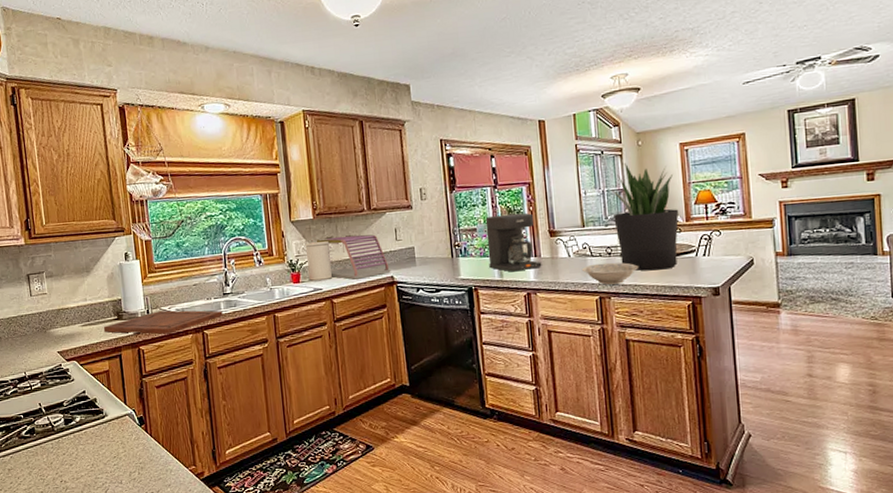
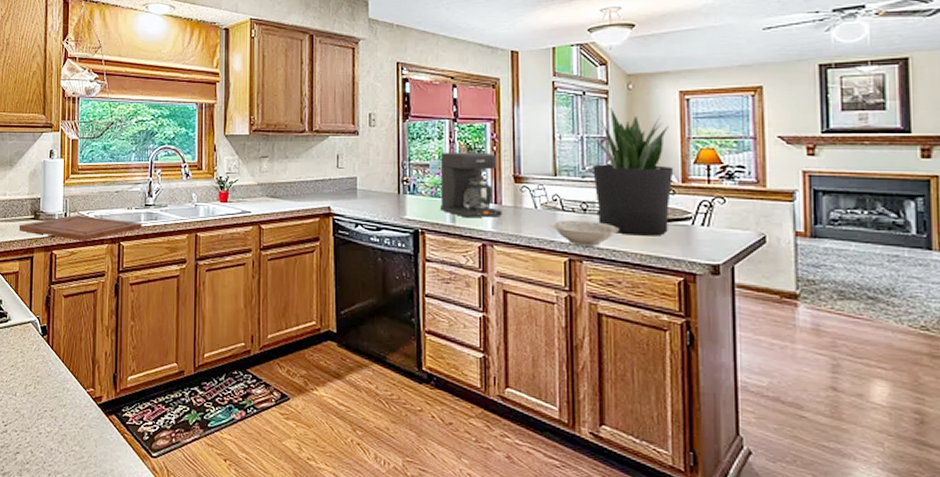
canister: present [305,241,332,281] -> none [237,160,264,202]
dish rack: present [312,234,391,280] -> none [245,157,328,206]

